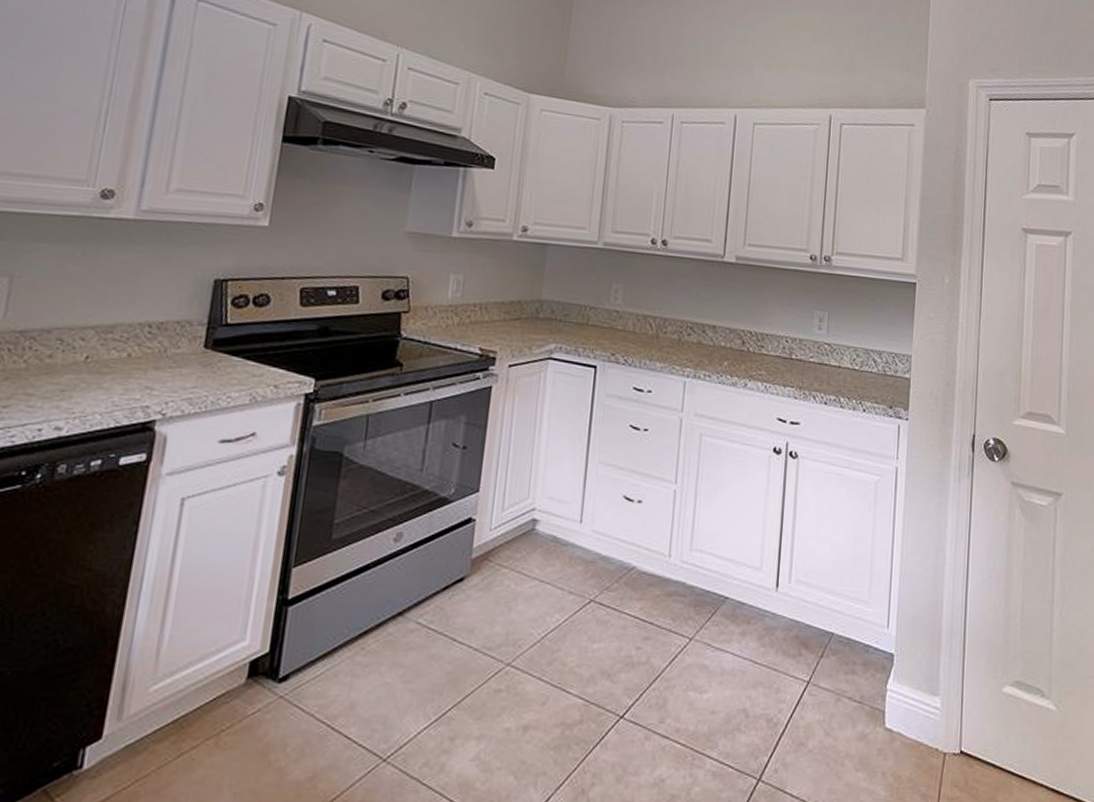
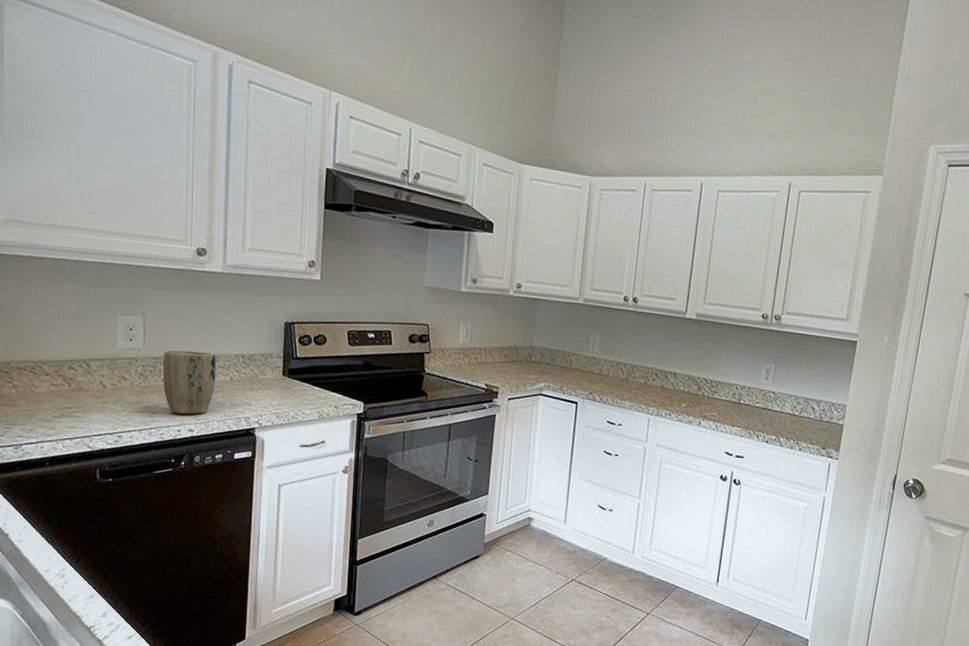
plant pot: none [24,319,111,407] -> present [162,349,217,415]

